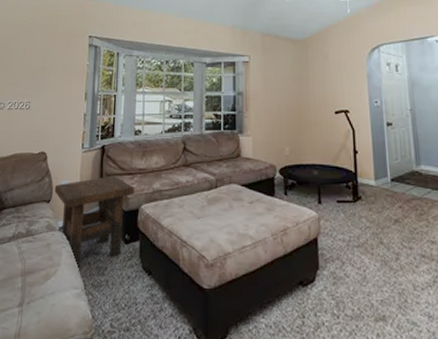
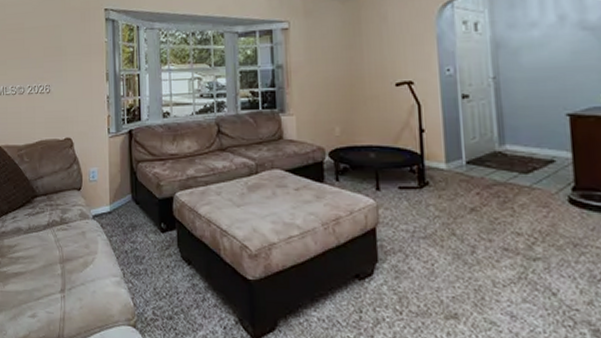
side table: present [54,175,134,269] -> none [84,162,167,257]

